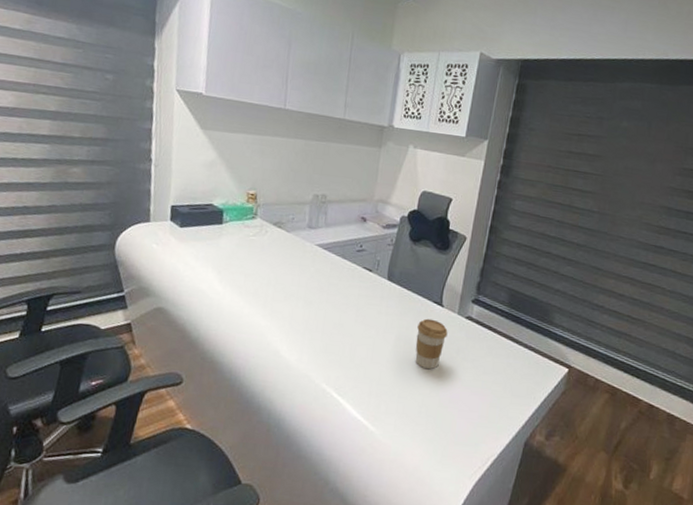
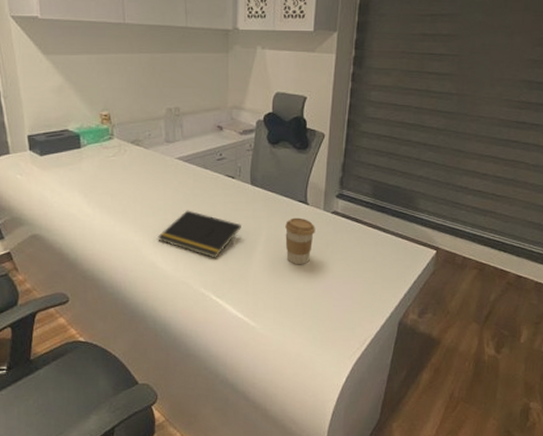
notepad: none [285,299,373,353] -> present [158,210,241,258]

